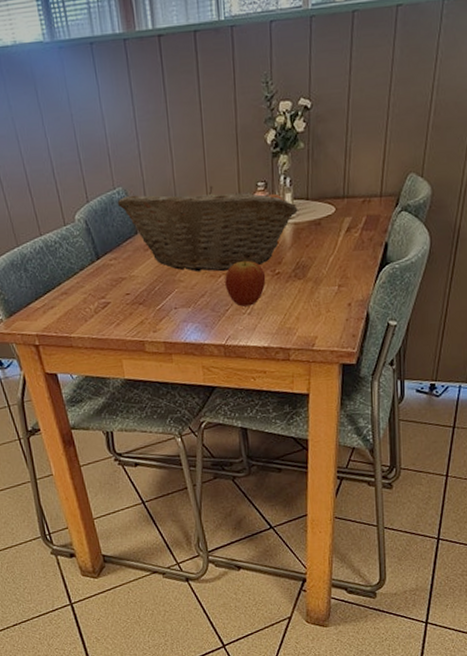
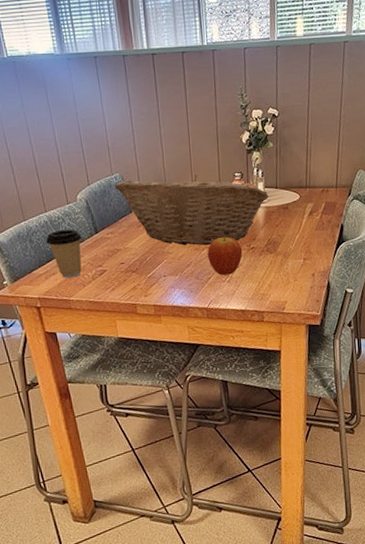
coffee cup: none [42,255,83,312] -> present [46,229,82,278]

